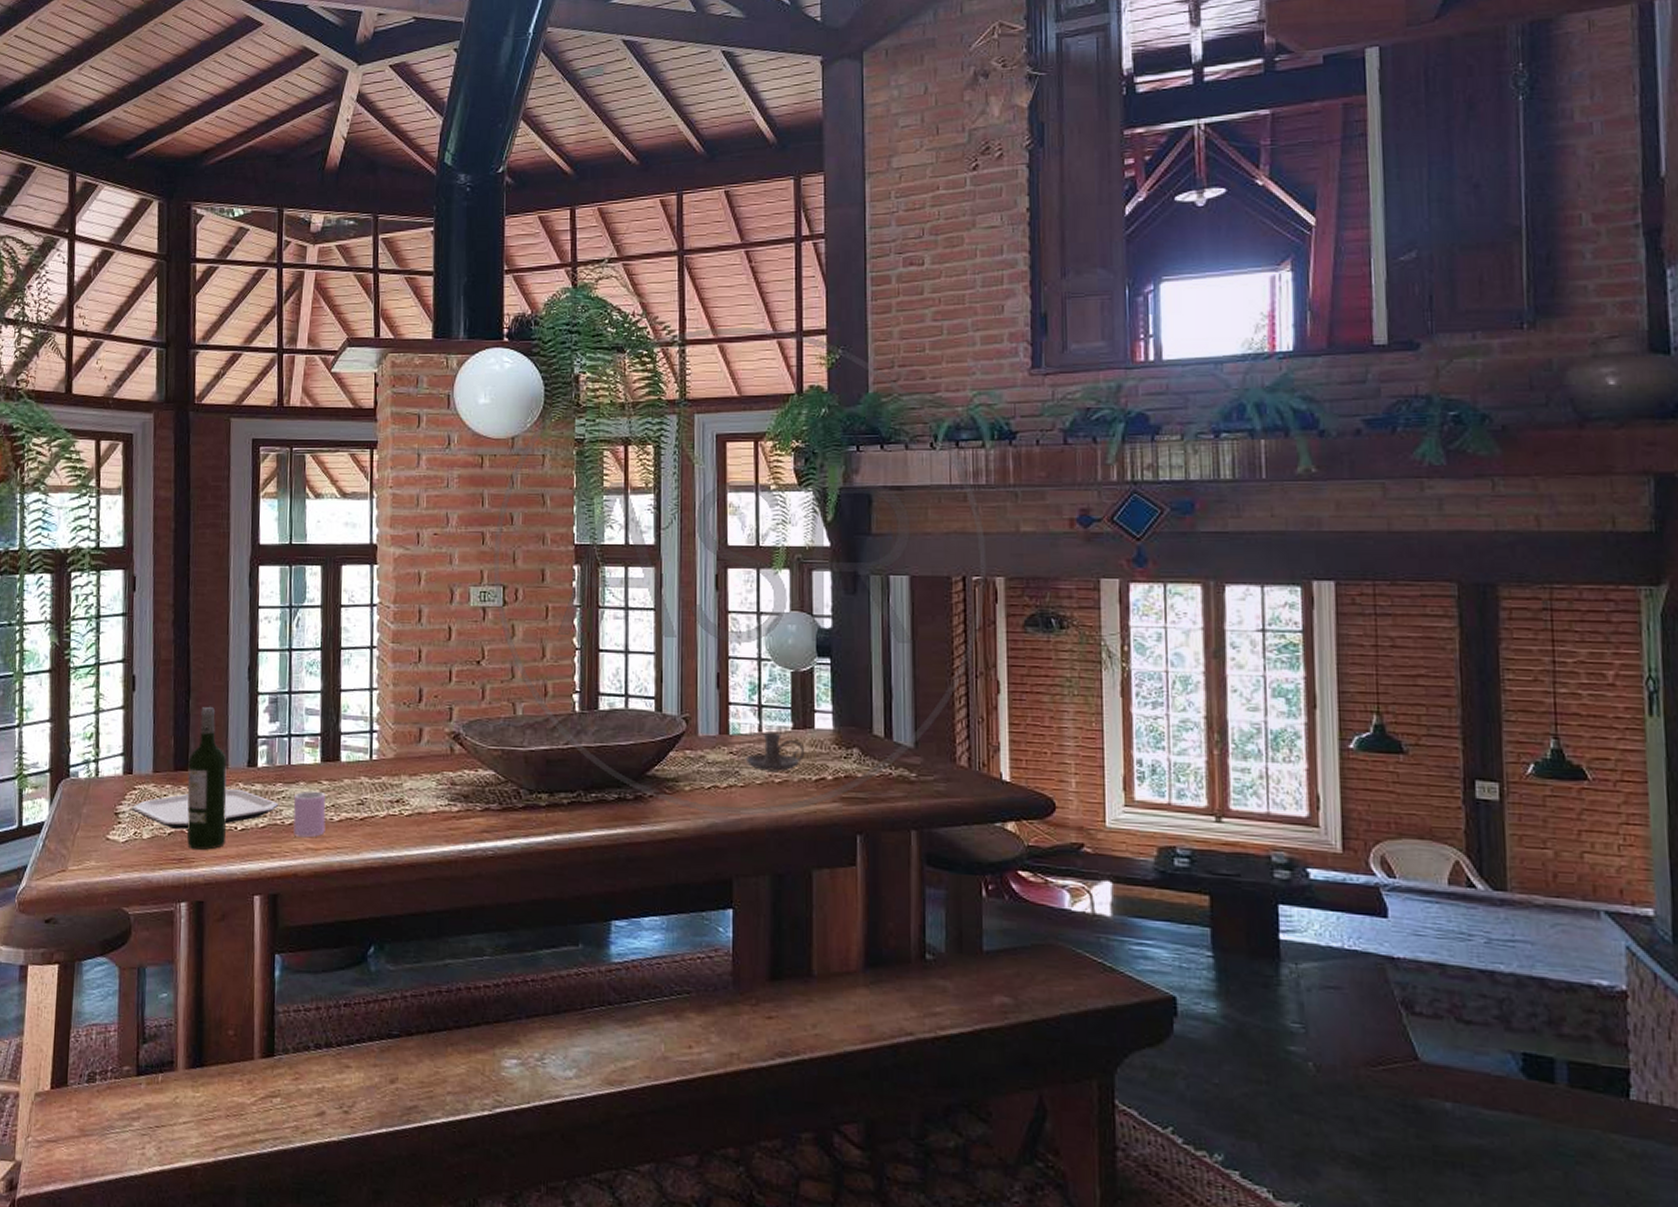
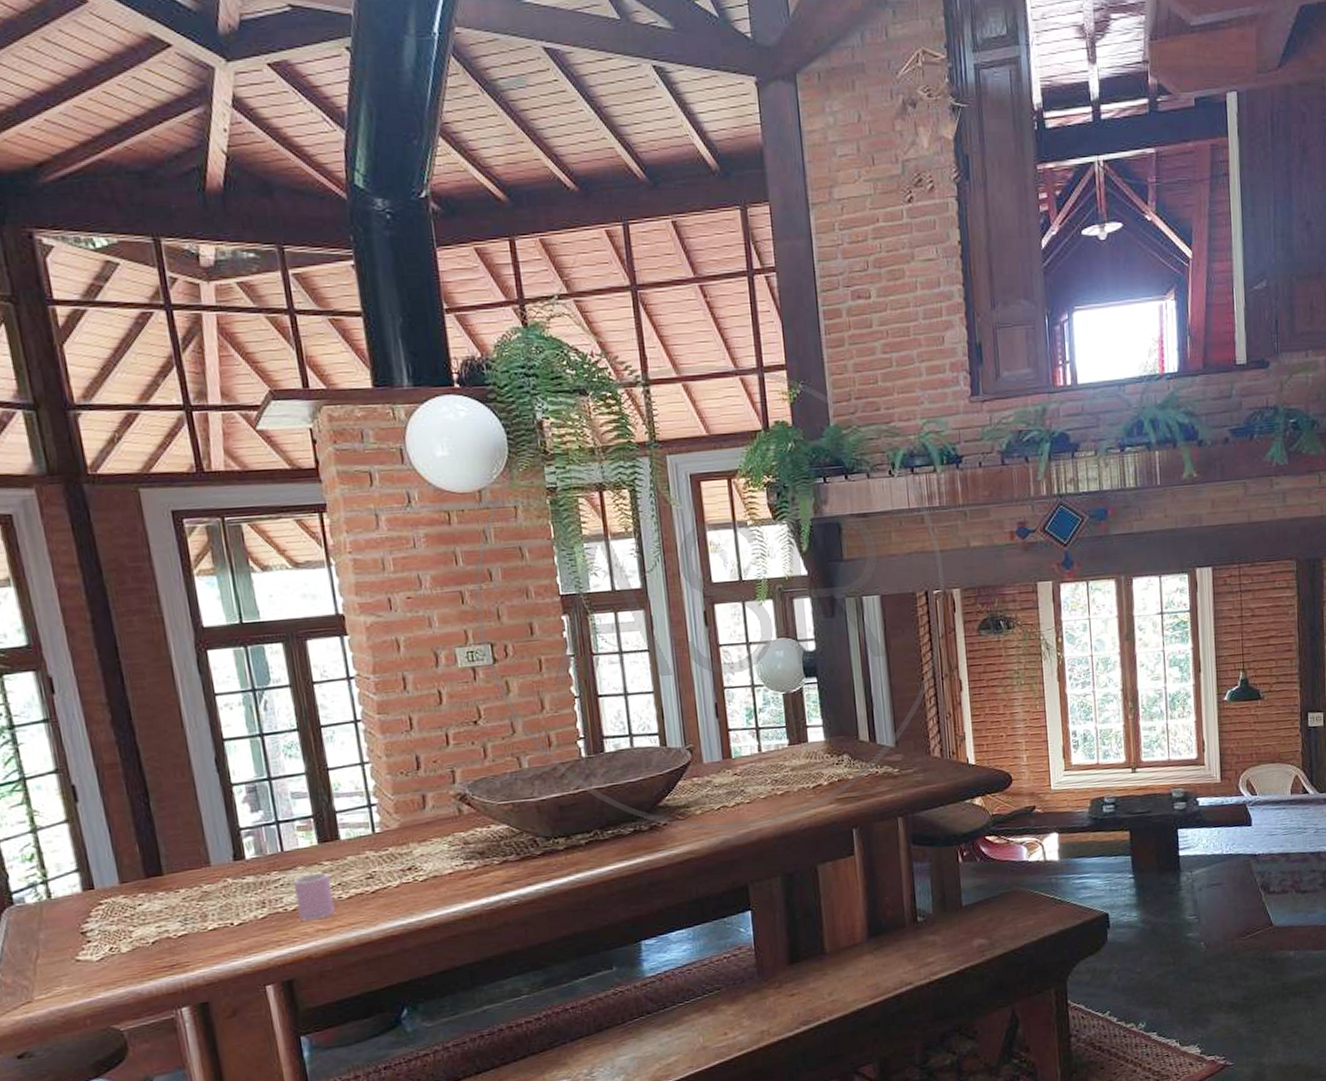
plate: present [131,788,278,830] -> none [100,884,277,937]
wine bottle: present [187,707,227,850] -> none [160,806,223,953]
candle holder: present [745,732,805,772] -> none [749,750,802,786]

